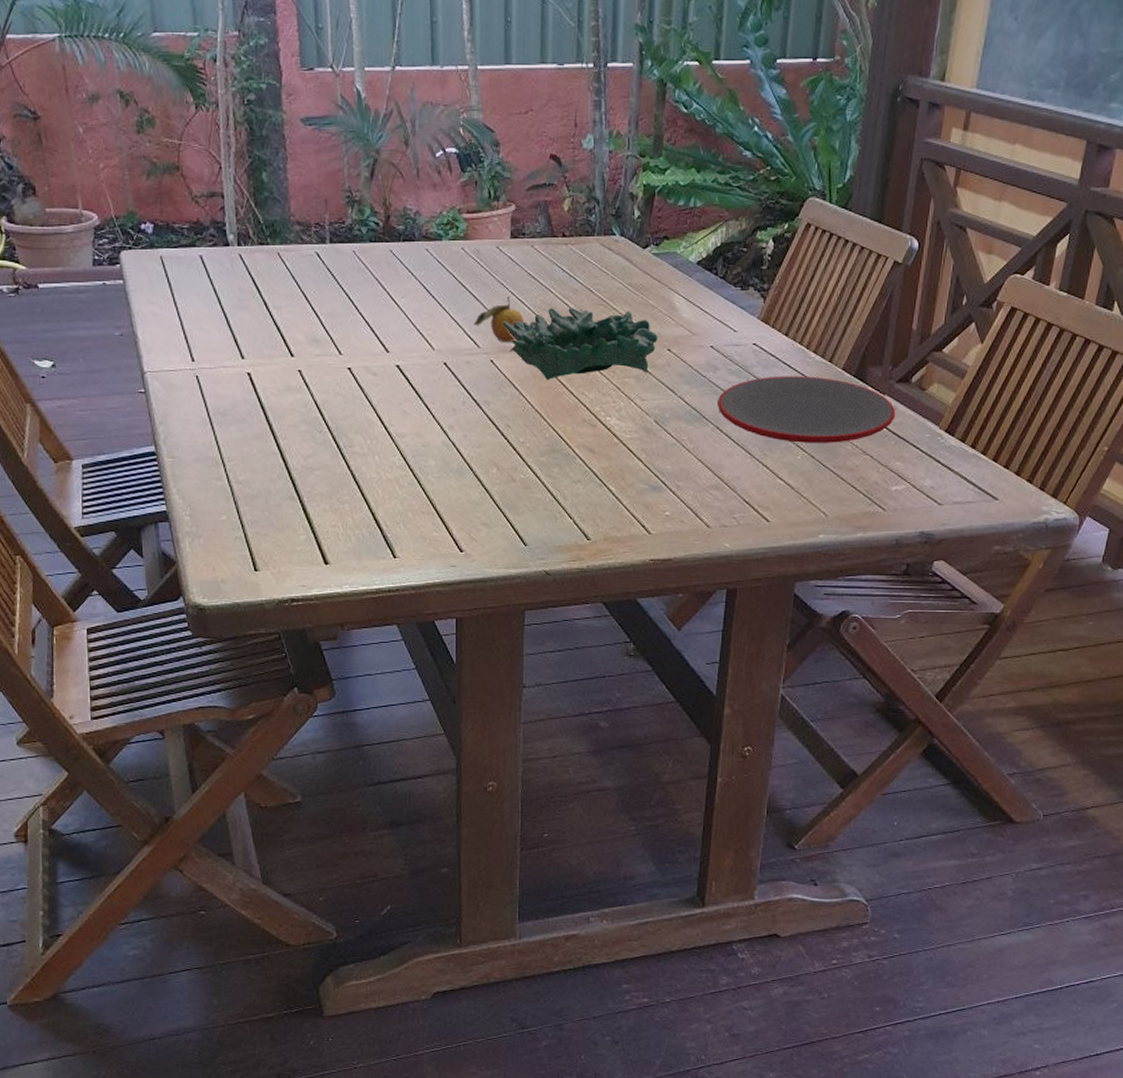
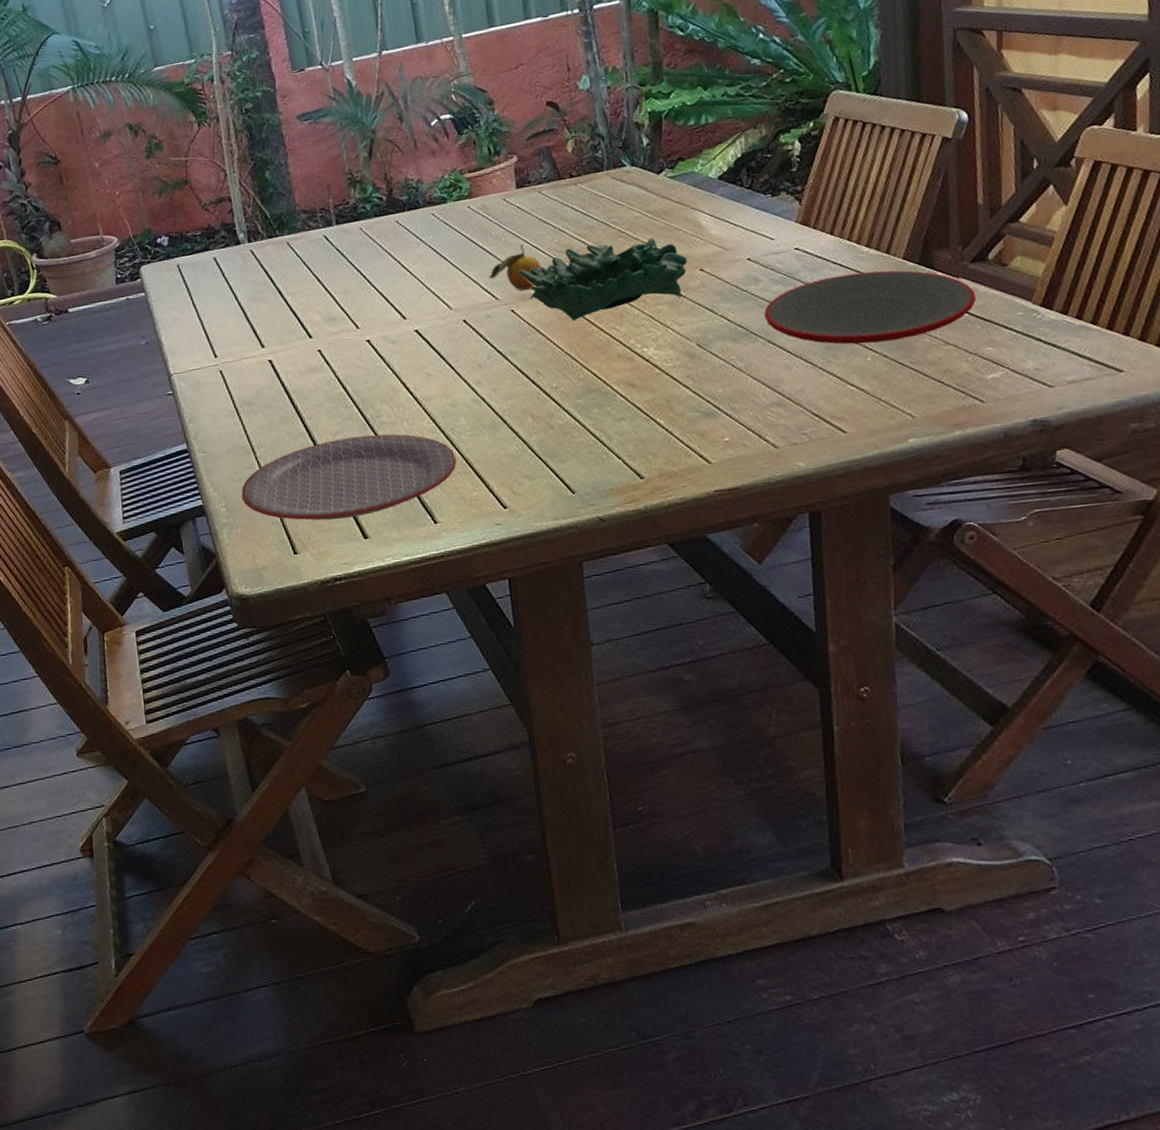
plate: none [207,463,422,543] -> present [241,433,457,521]

